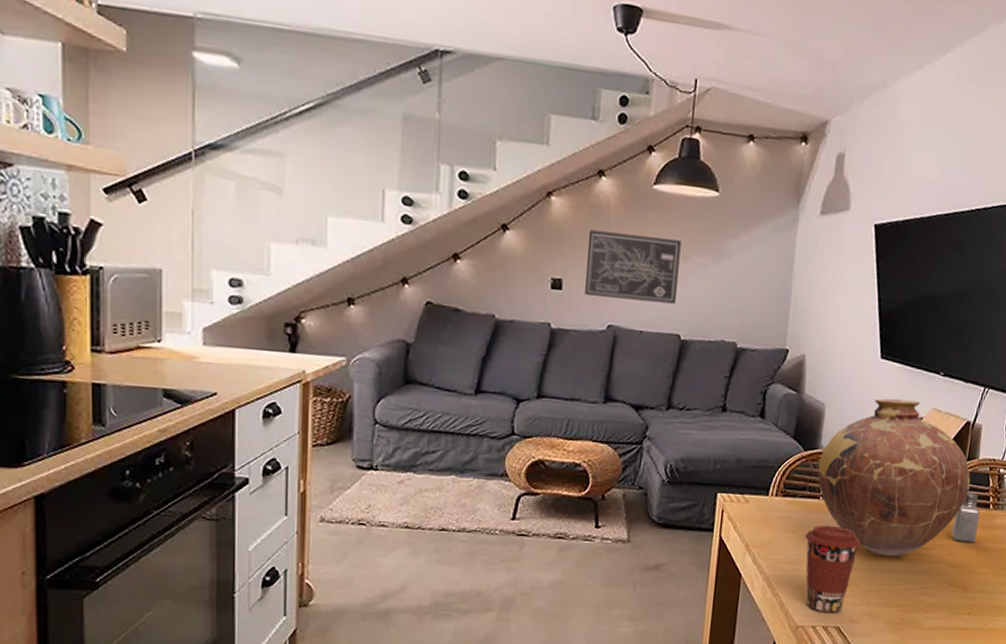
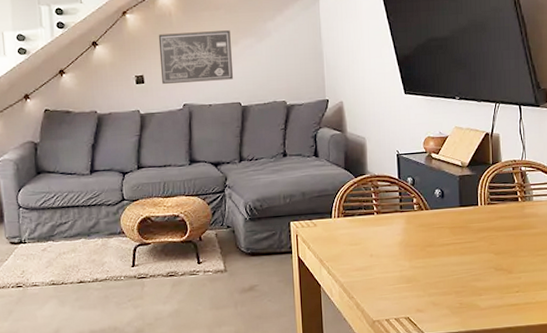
coffee cup: present [805,525,861,613] -> none [368,234,415,307]
vase: present [818,398,971,557] -> none [368,122,498,254]
saltshaker: present [951,491,980,543] -> none [490,190,512,232]

